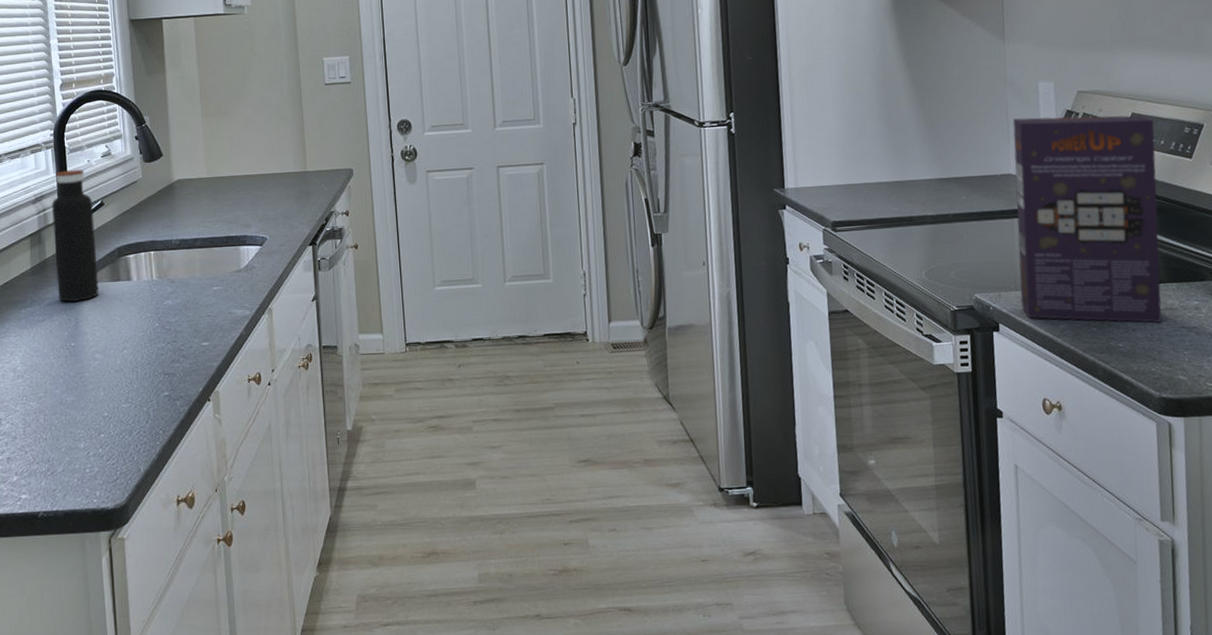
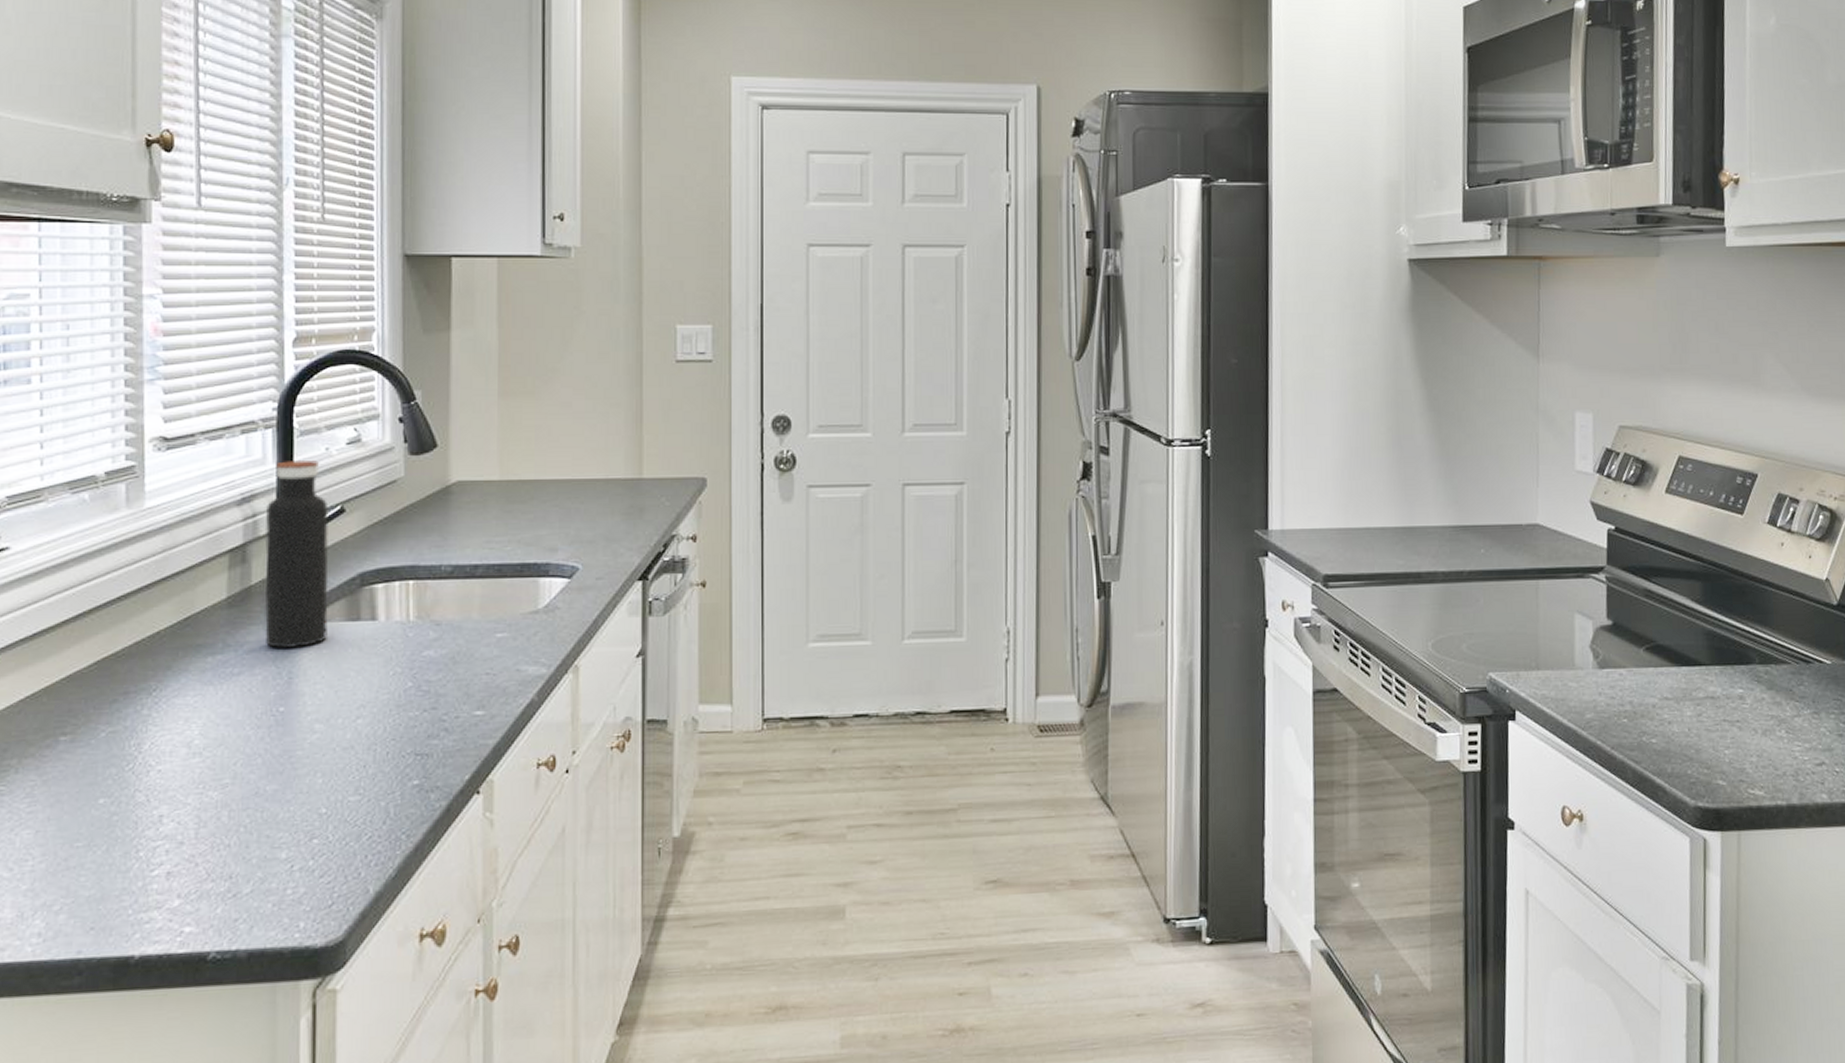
cereal box: present [1013,115,1162,323] -> none [1542,455,1704,714]

